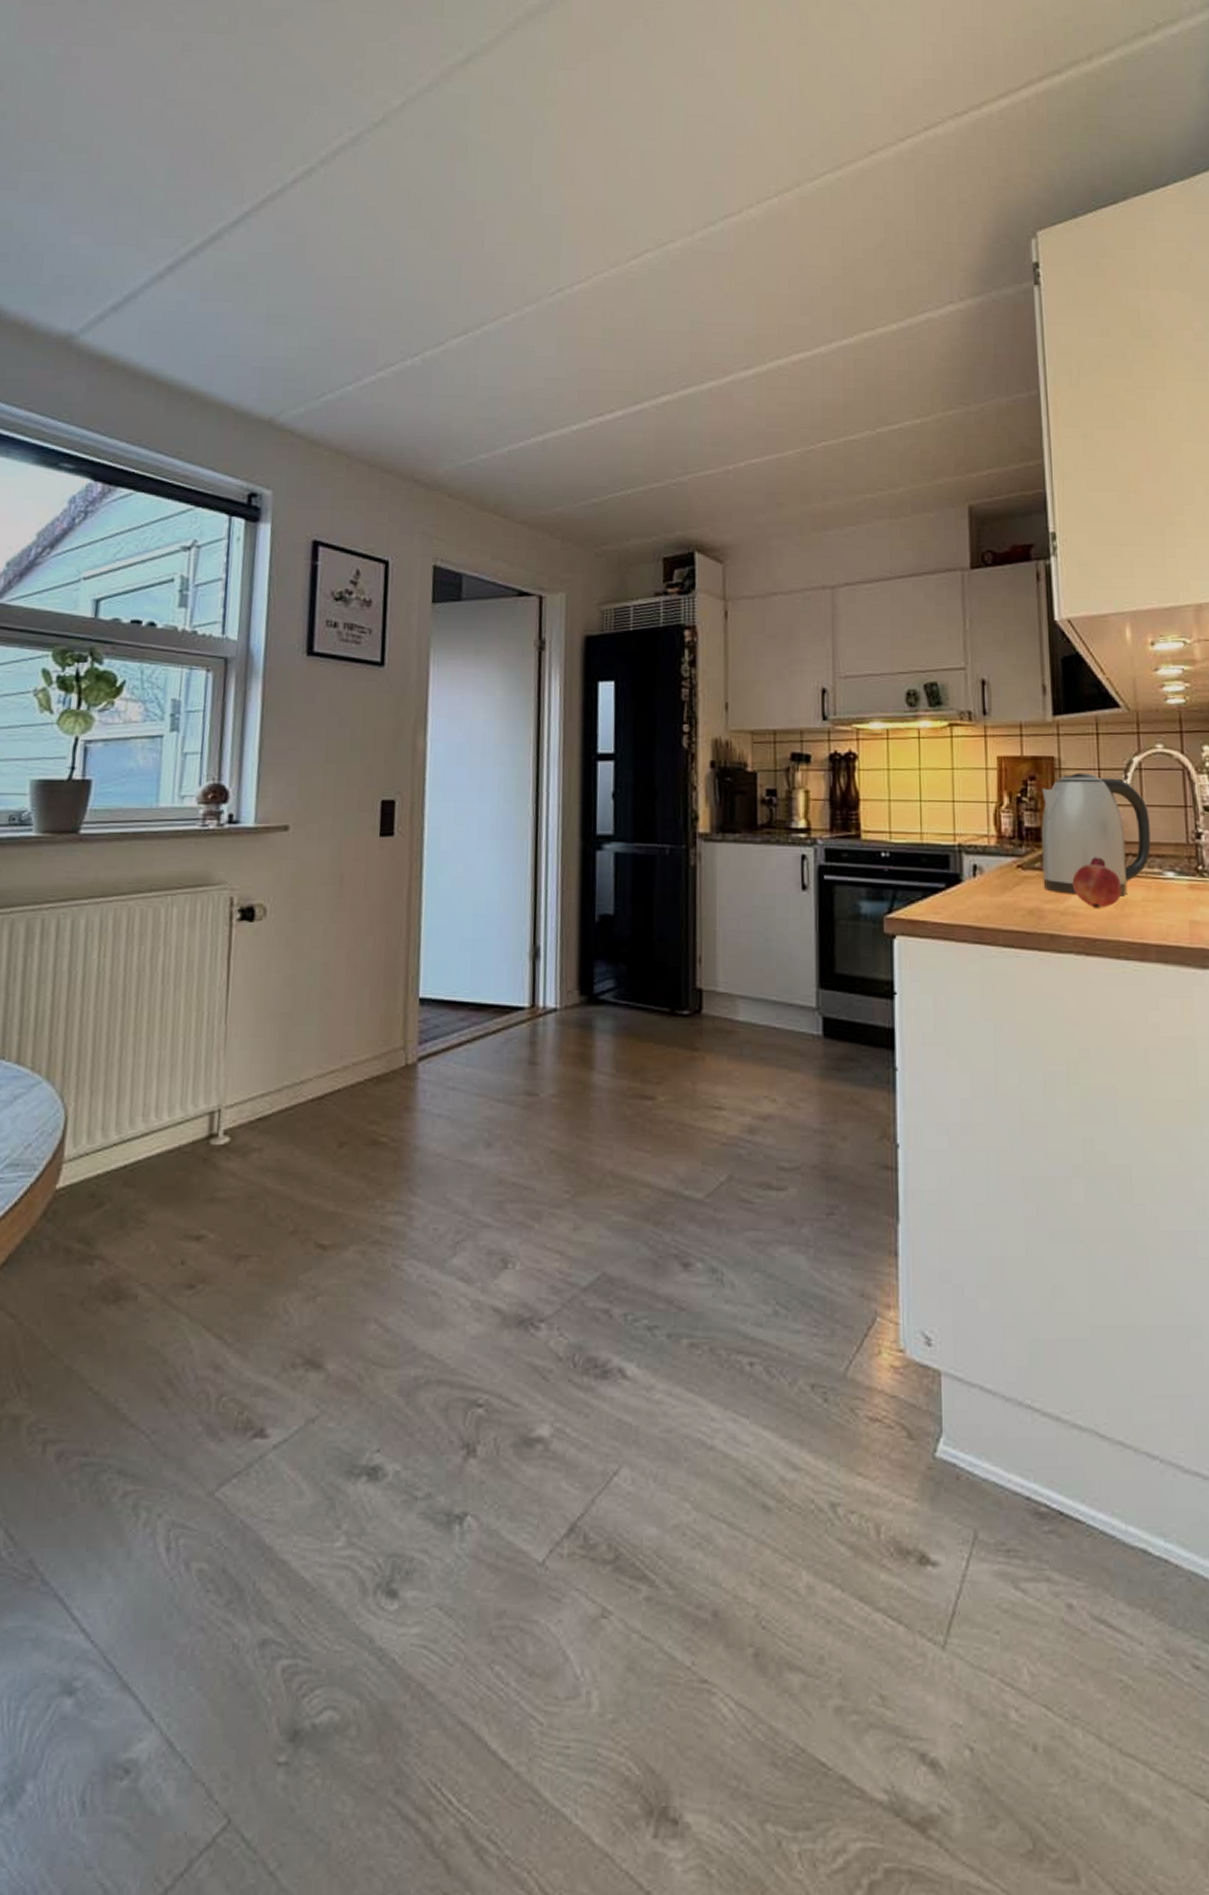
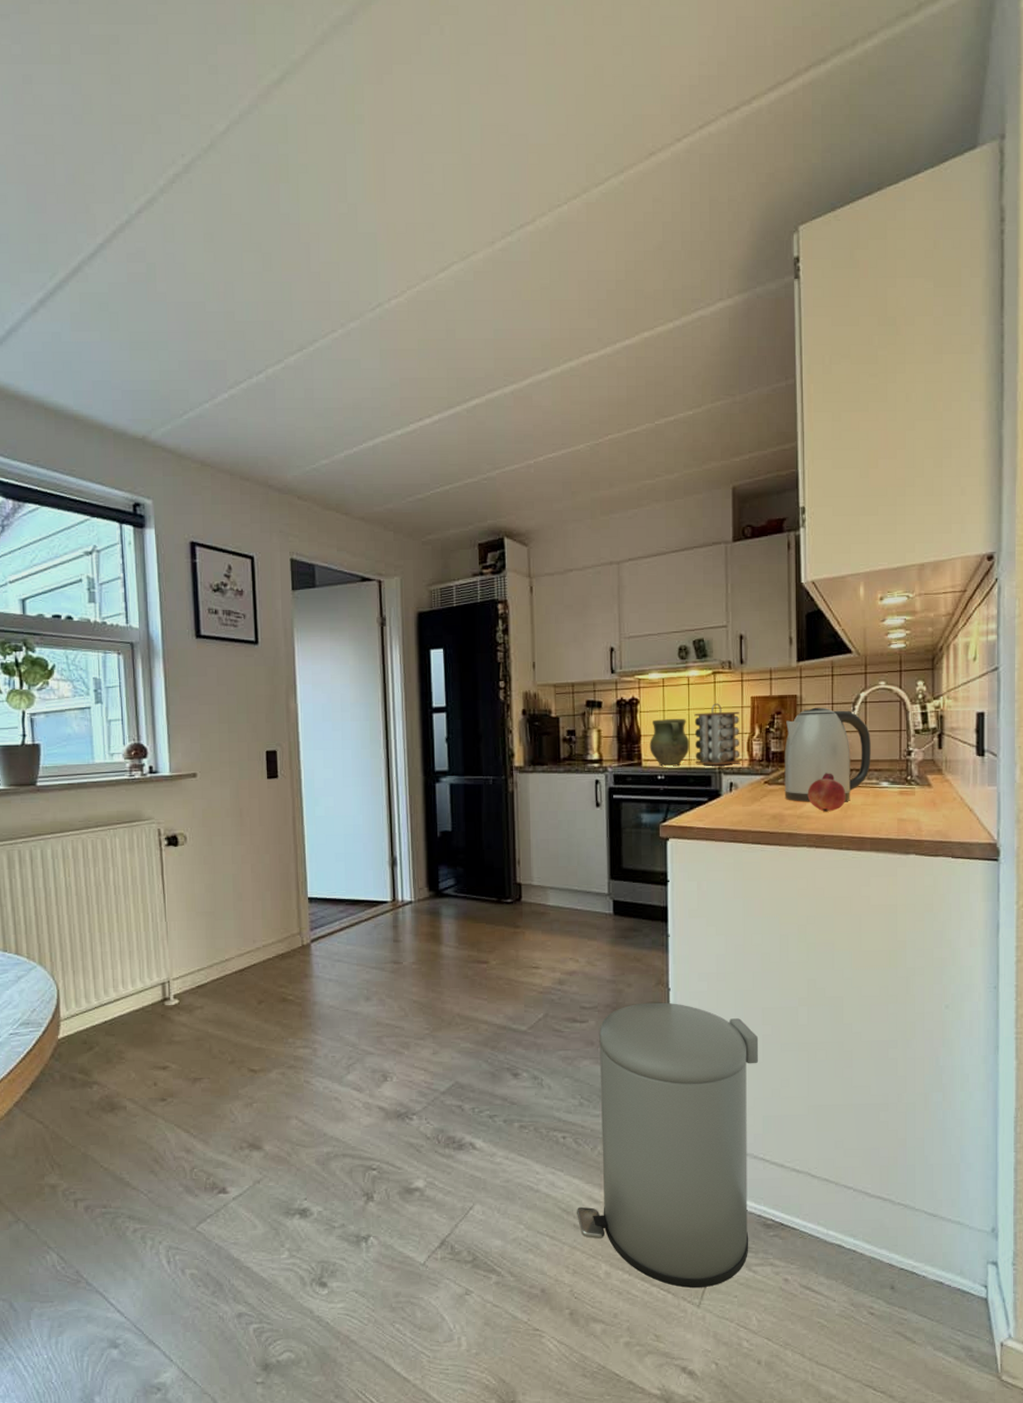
pedal bin: none [767,1164,1021,1615] -> present [577,1002,759,1288]
ceramic jug: none [870,780,922,841] -> present [649,719,690,767]
spice rack: none [926,763,986,843] -> present [694,703,741,766]

